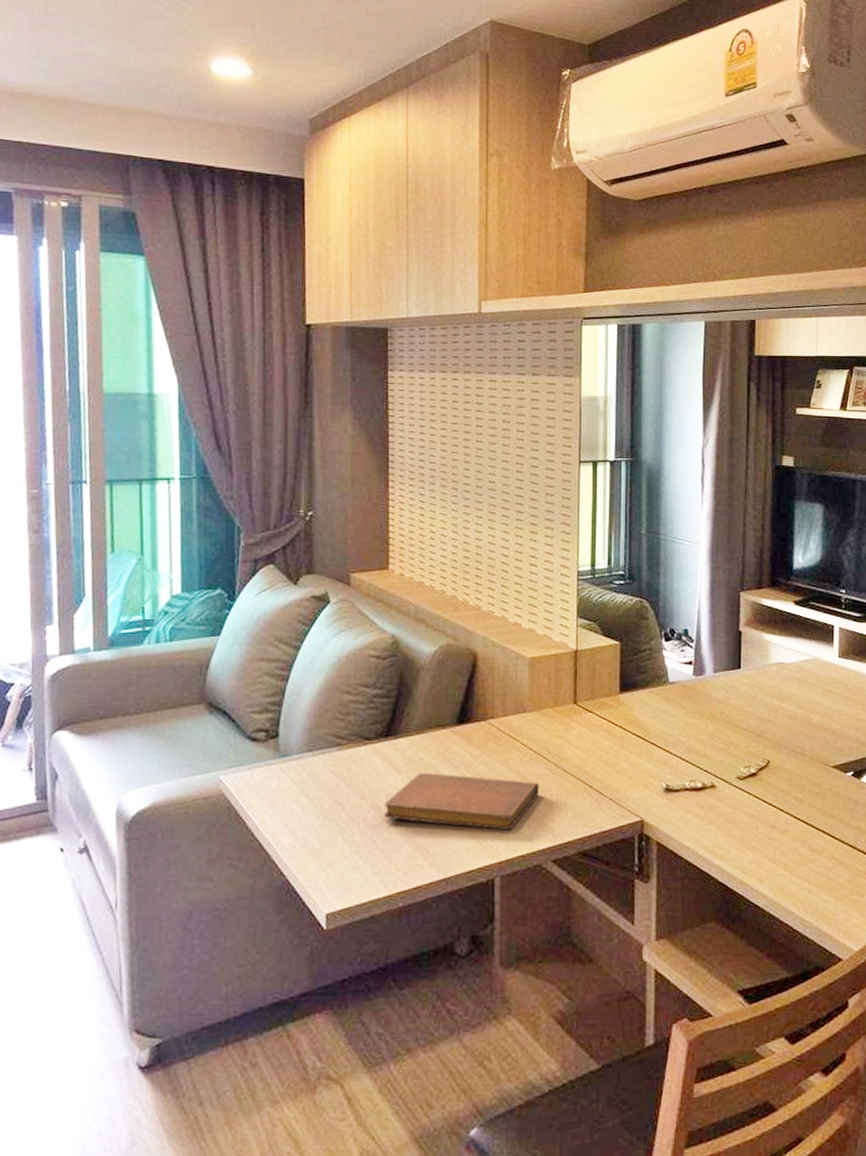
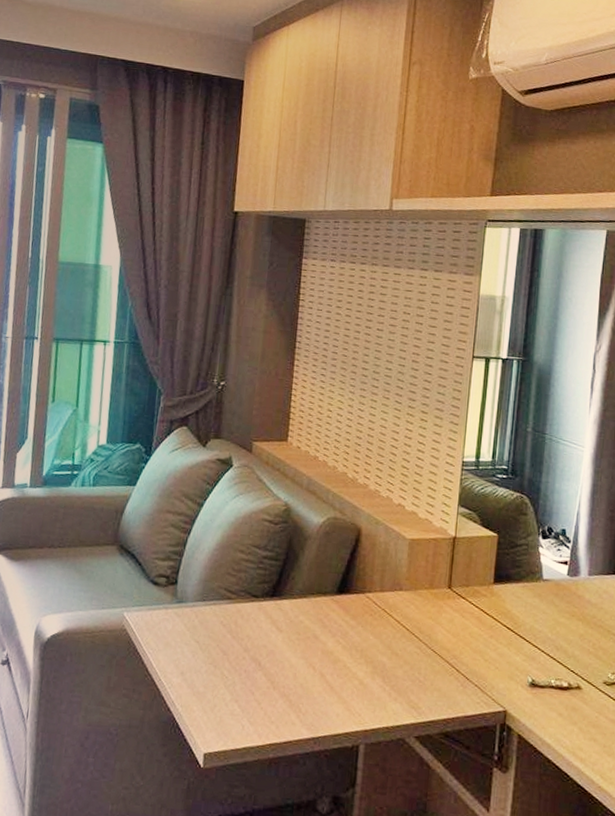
notebook: present [385,772,539,831] -> none [264,634,408,702]

